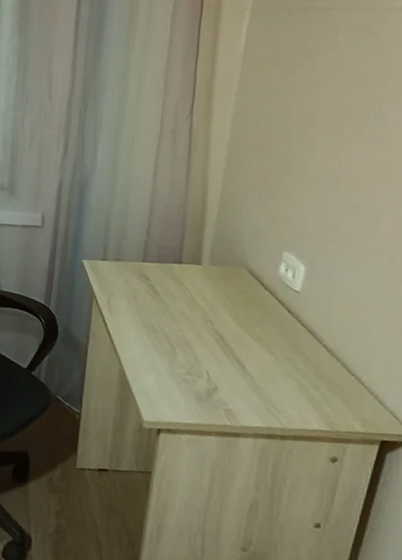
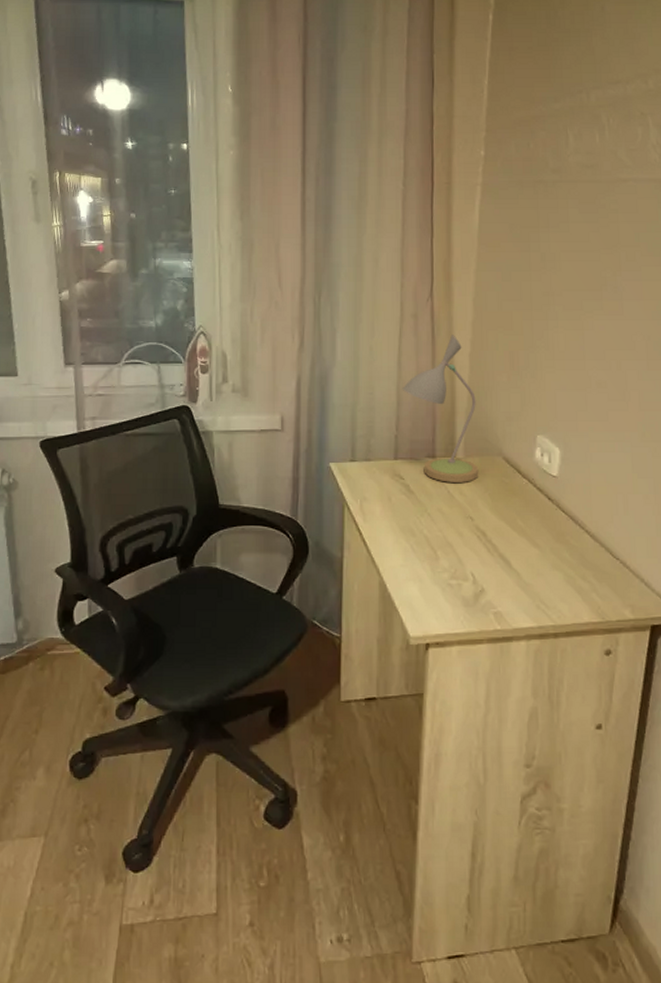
desk lamp: none [155,151,226,289] -> present [402,335,479,482]

